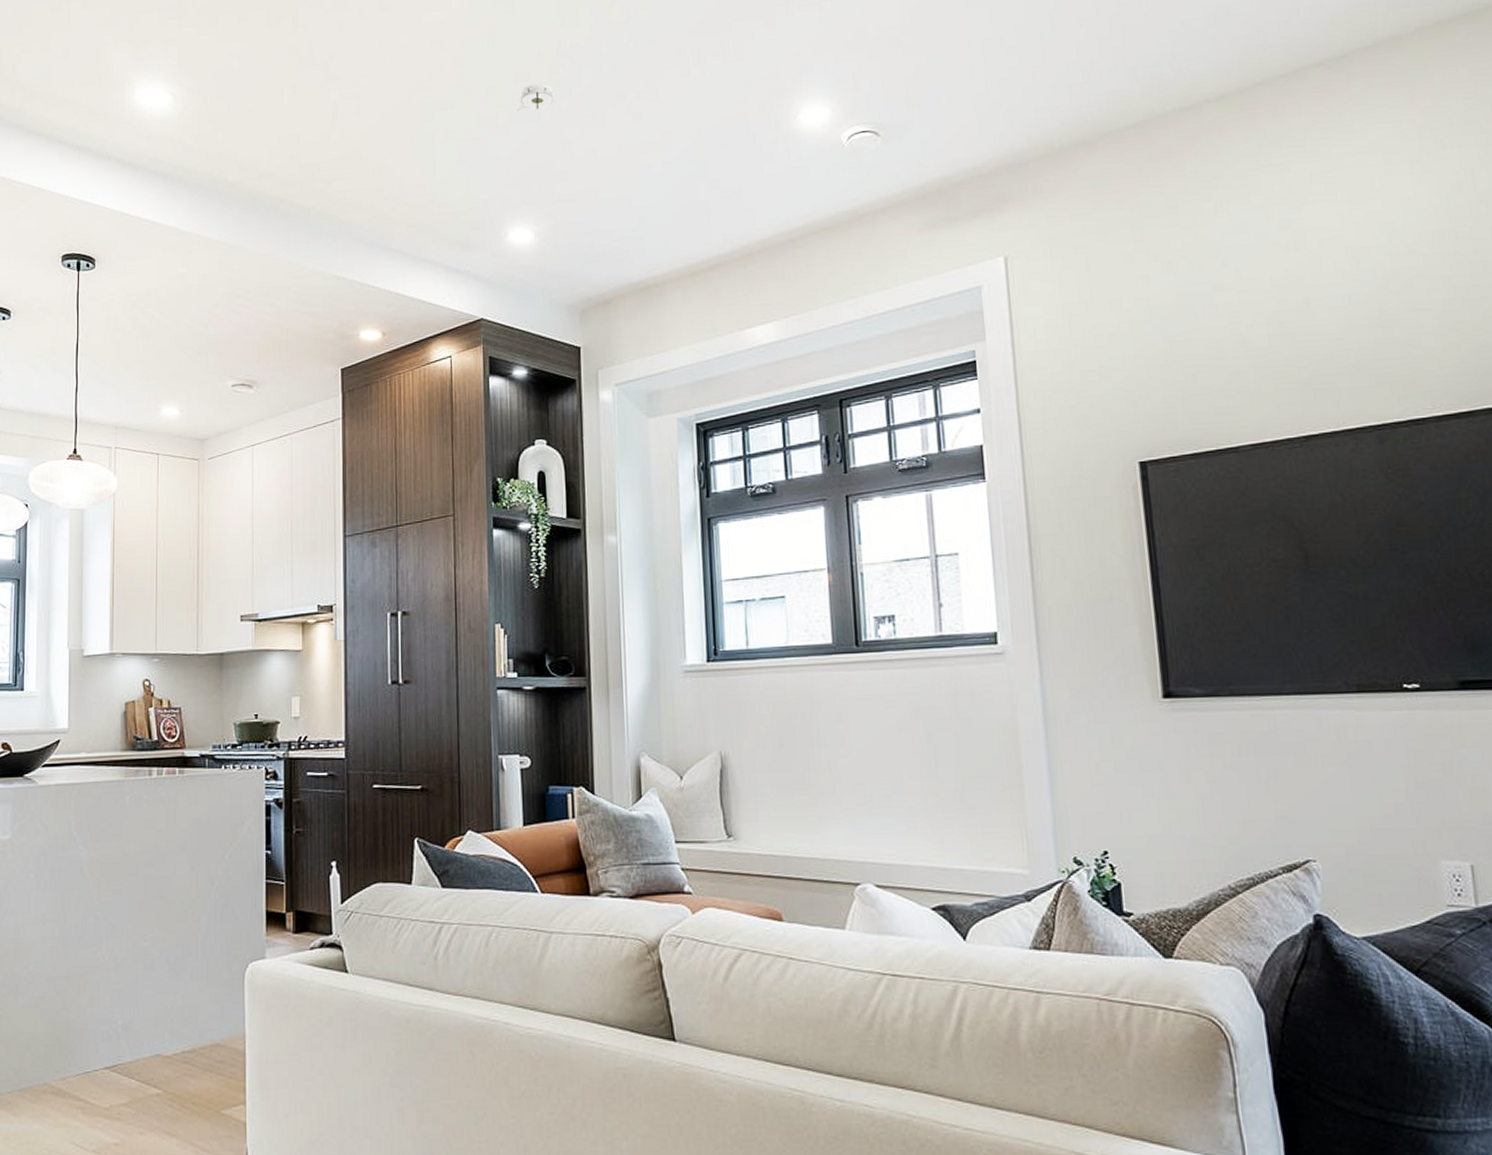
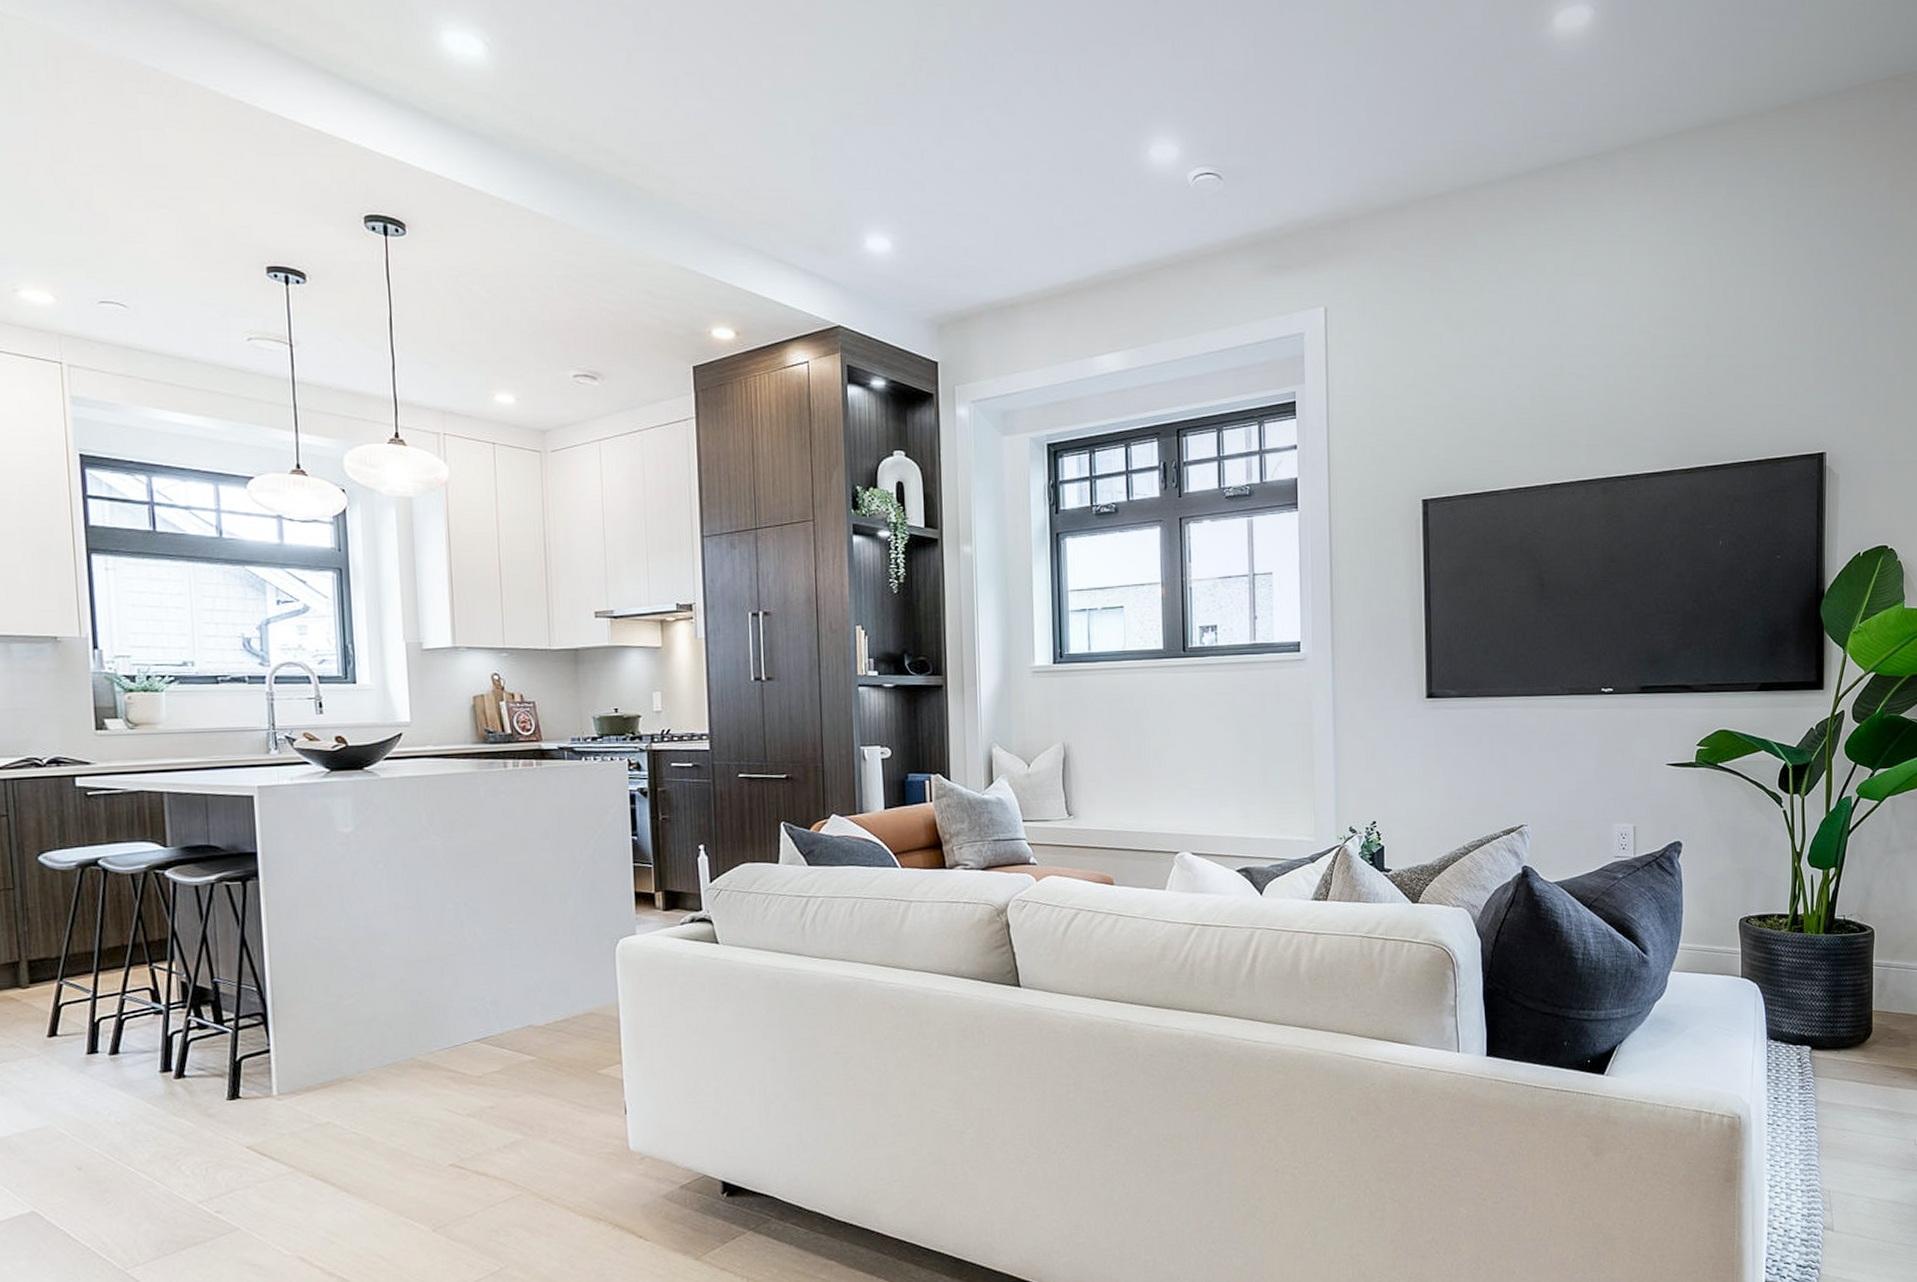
smoke detector: present [517,83,557,111] -> none [873,84,914,112]

